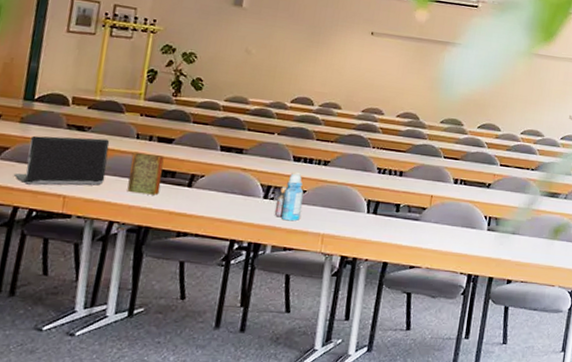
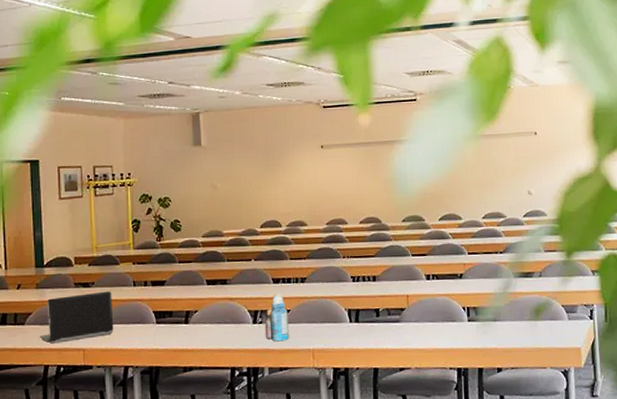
book: present [127,152,165,195] -> none [132,298,162,337]

